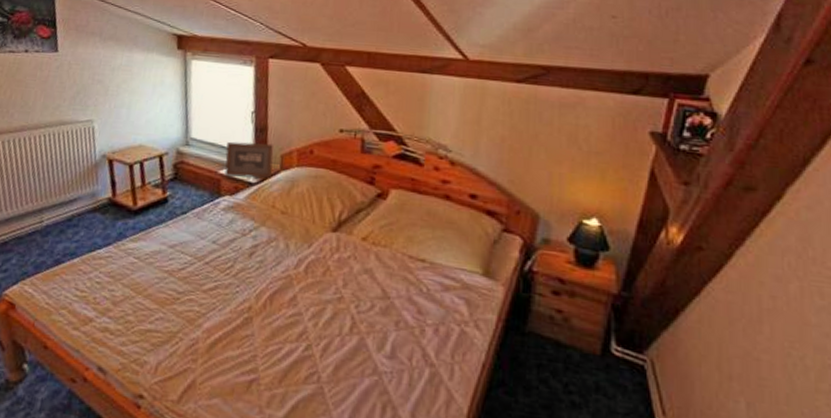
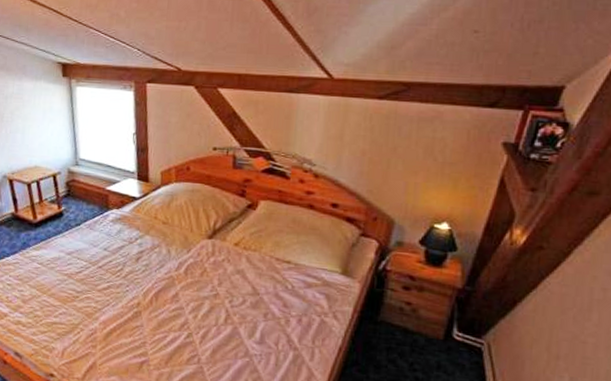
picture frame: present [224,141,274,179] -> none [111,161,154,194]

